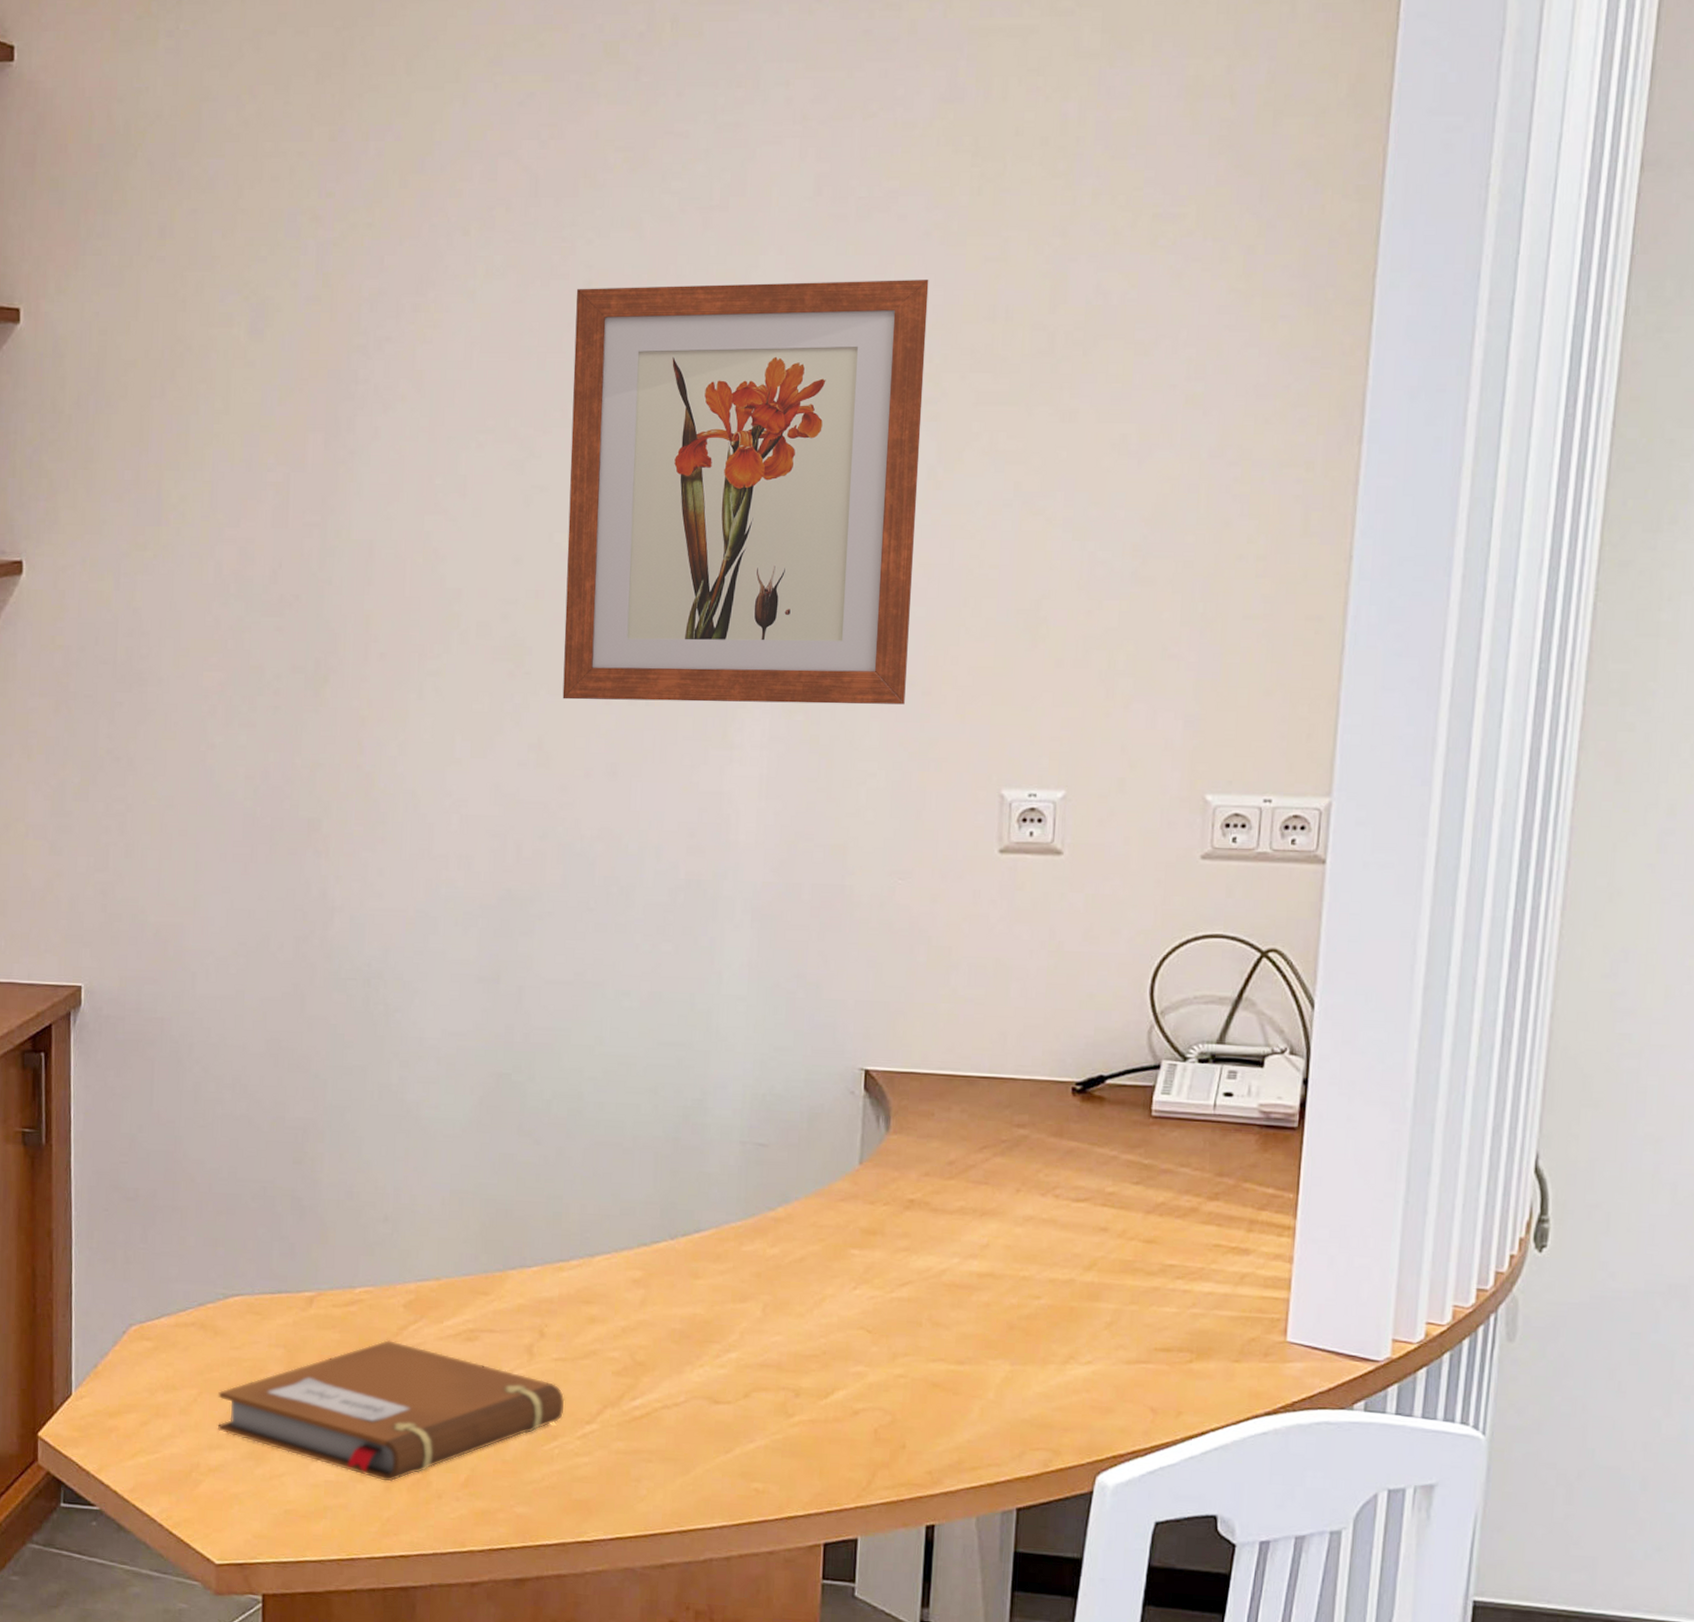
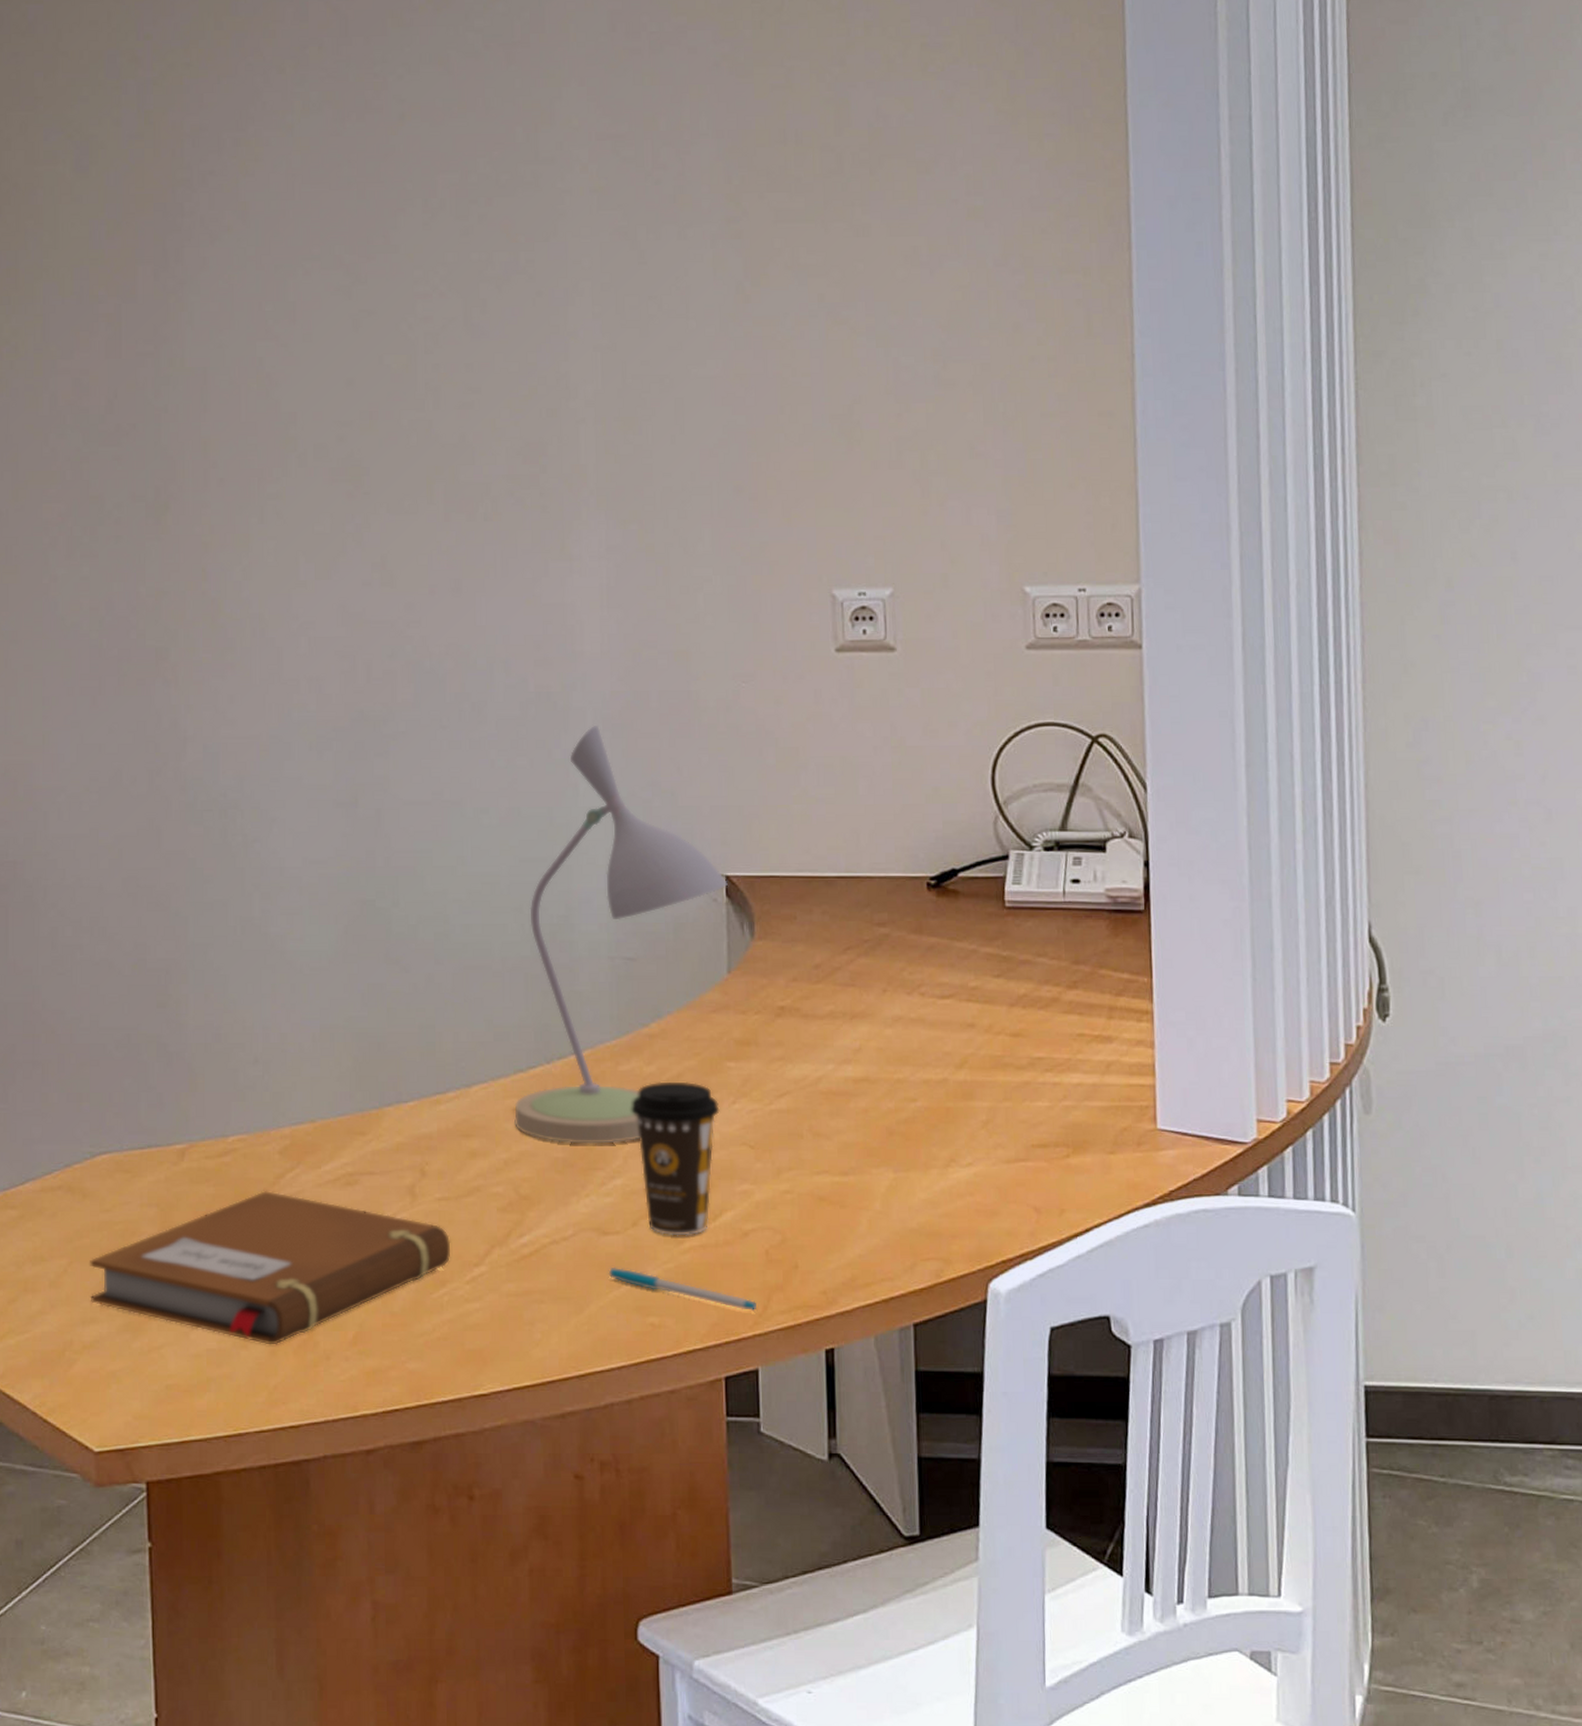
wall art: present [562,280,929,705] -> none [390,107,733,518]
desk lamp: none [635,914,867,1319] -> present [514,725,728,1144]
pen: none [716,1434,861,1485] -> present [608,1267,756,1312]
coffee cup: none [751,1263,840,1411] -> present [631,1081,720,1236]

